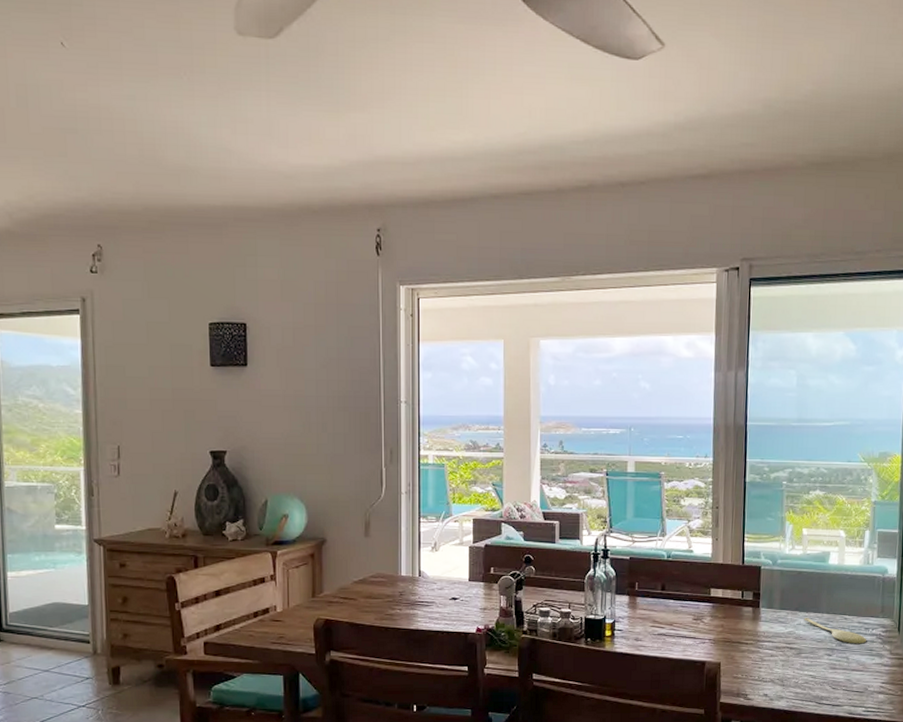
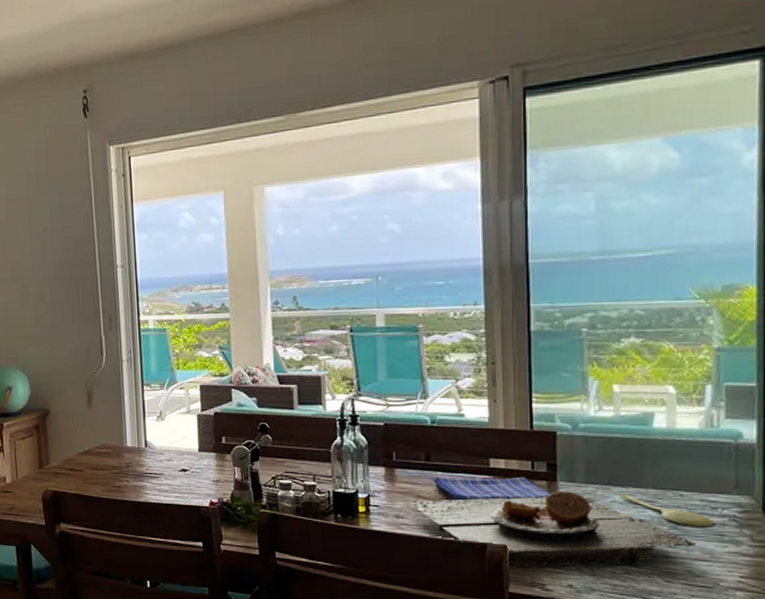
plate: none [647,616,854,681] -> present [409,491,697,568]
dish towel: none [666,604,755,625] -> present [432,476,552,501]

